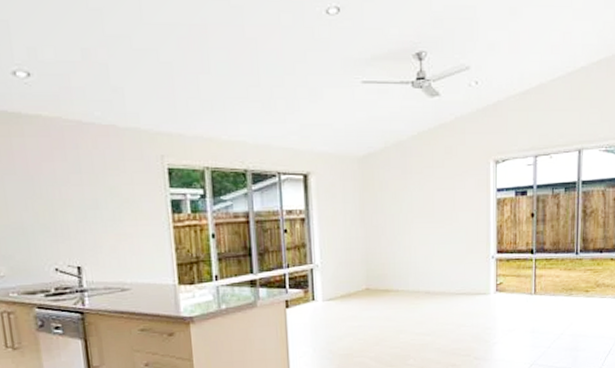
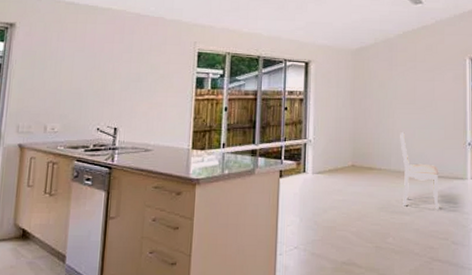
dining chair: none [418,249,461,327] -> present [400,132,439,210]

